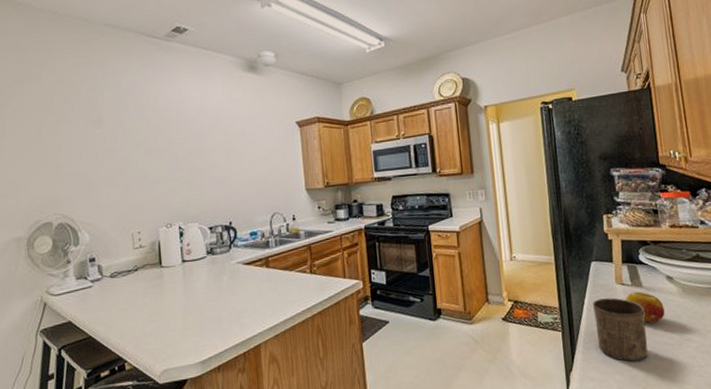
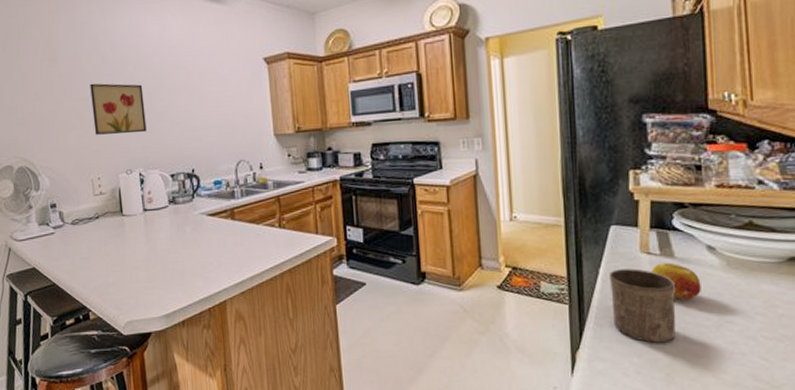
wall art: none [133,144,187,192] -> present [90,83,147,135]

